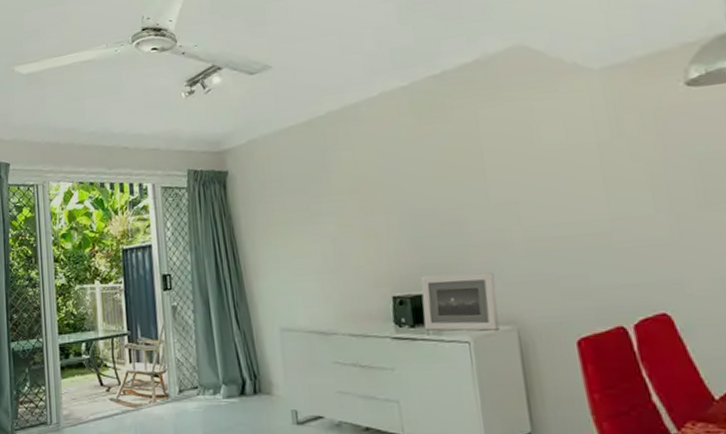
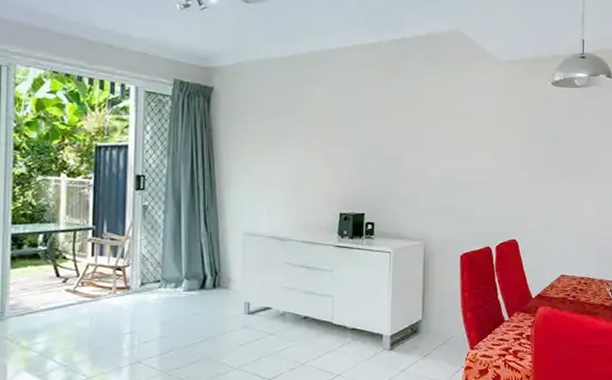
picture frame: present [421,272,500,331] -> none [360,199,415,244]

